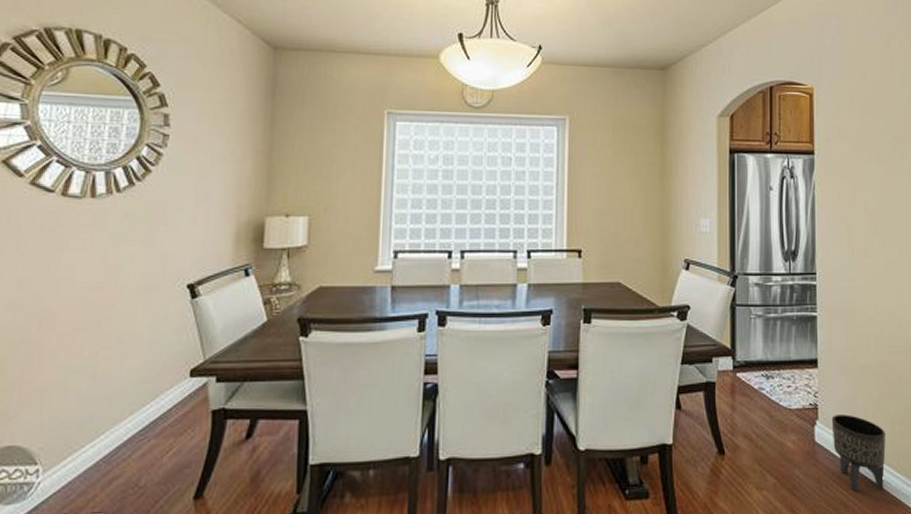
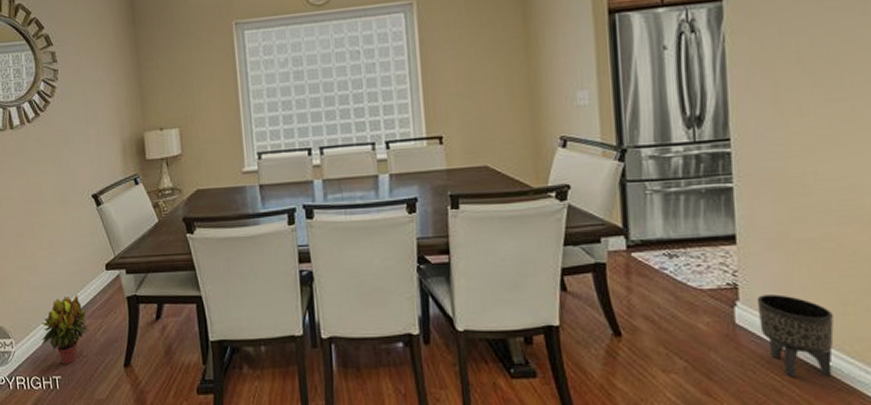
potted plant: none [82,407,154,498] -> present [41,295,90,364]

